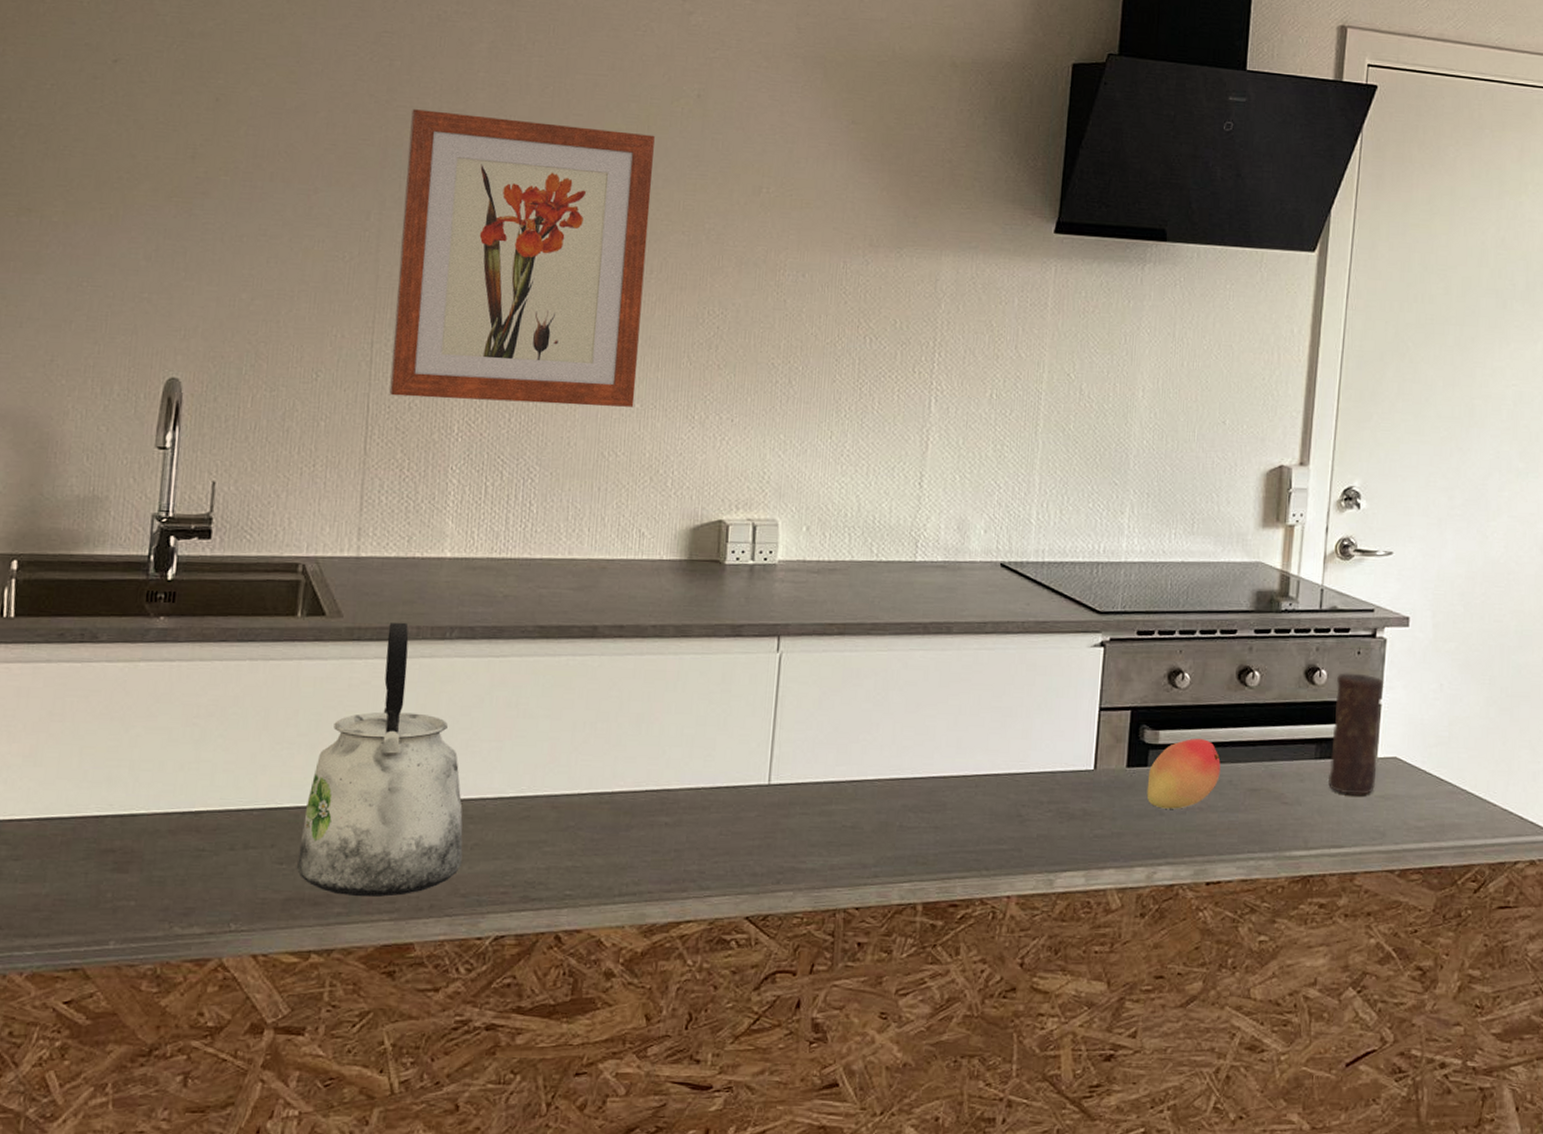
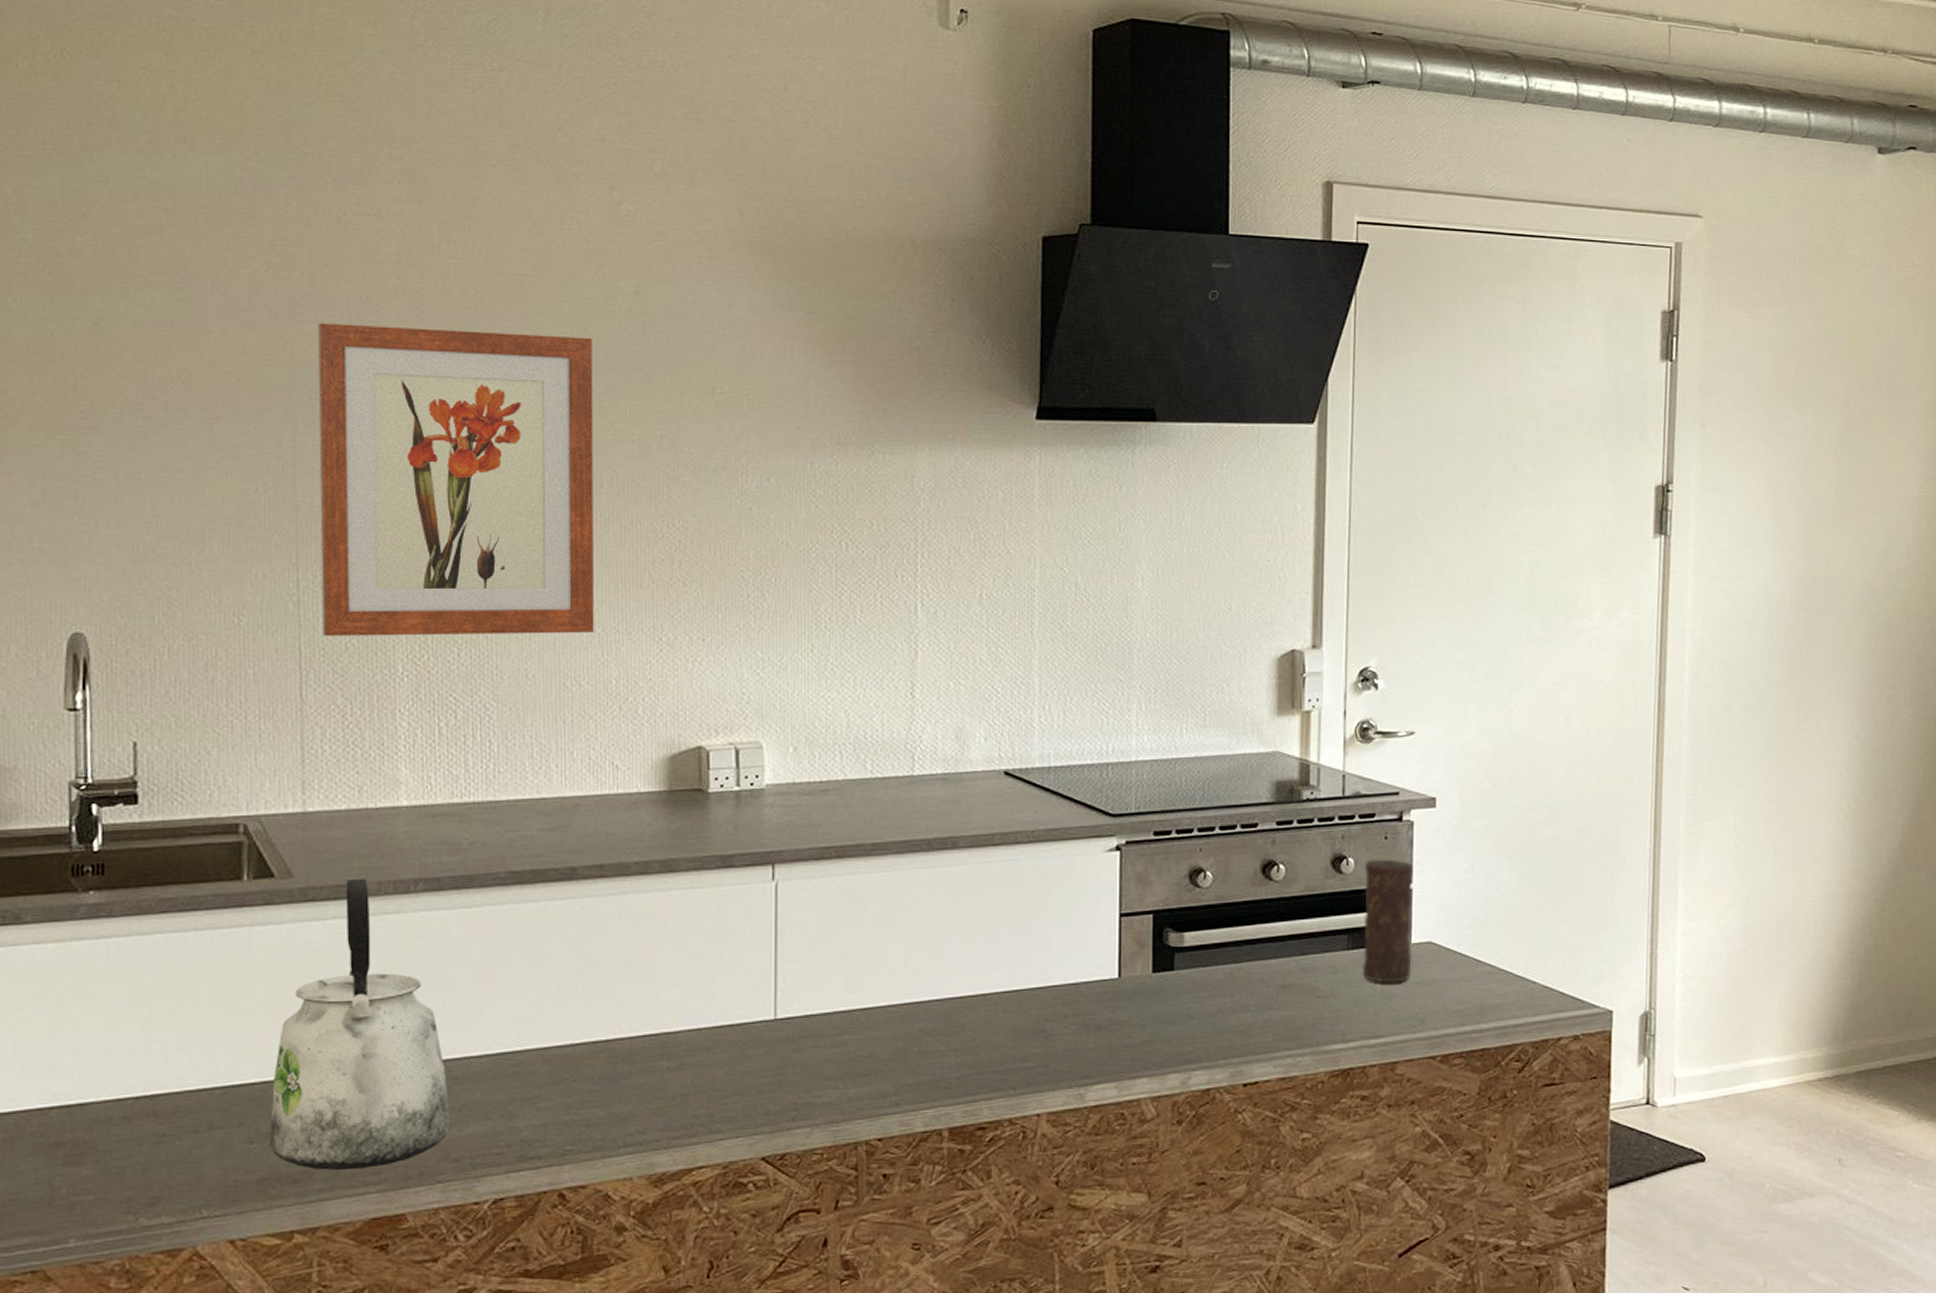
fruit: present [1146,738,1221,809] -> none [1175,937,1250,1012]

